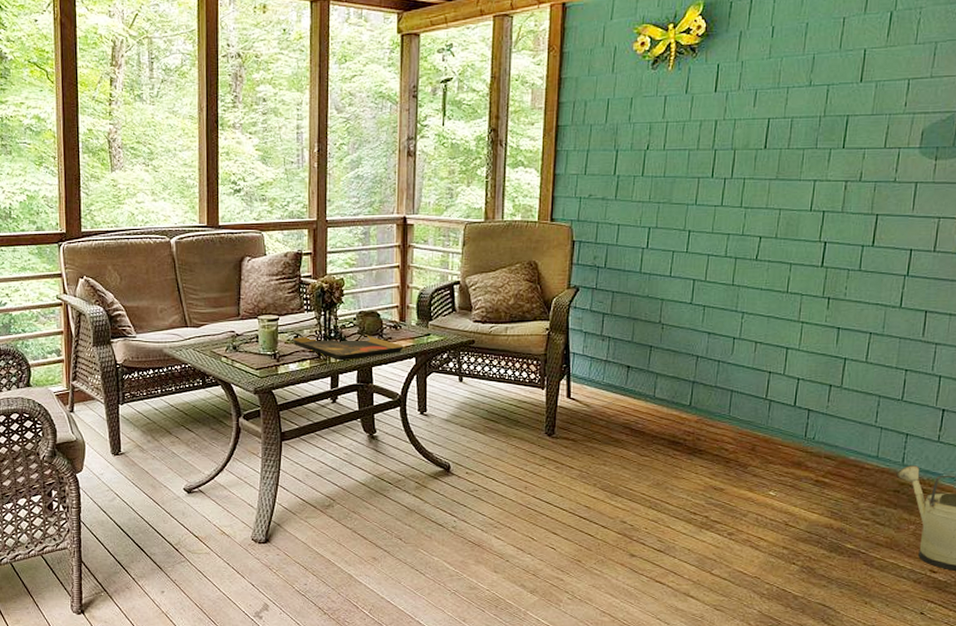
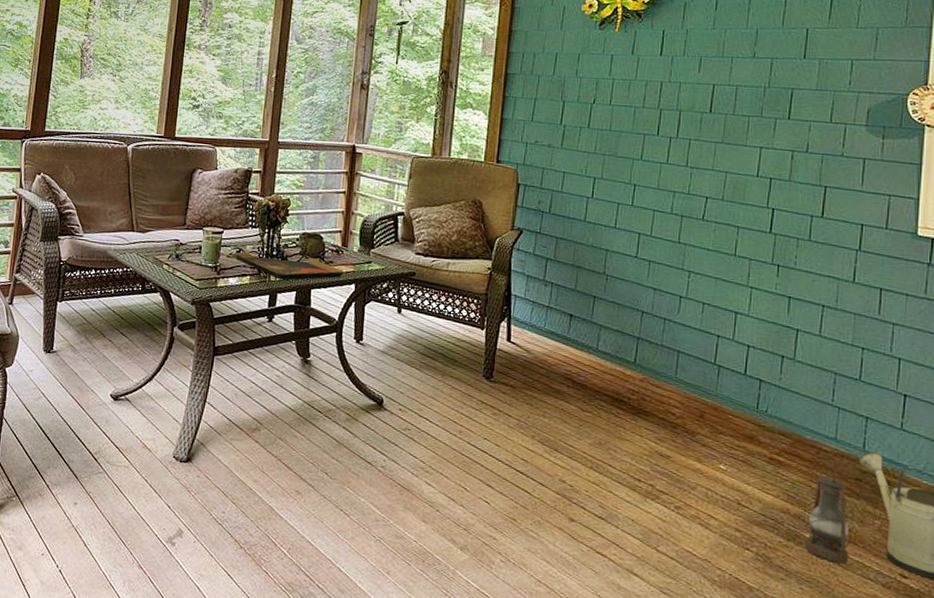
lantern: none [844,483,892,567] -> present [802,467,855,564]

